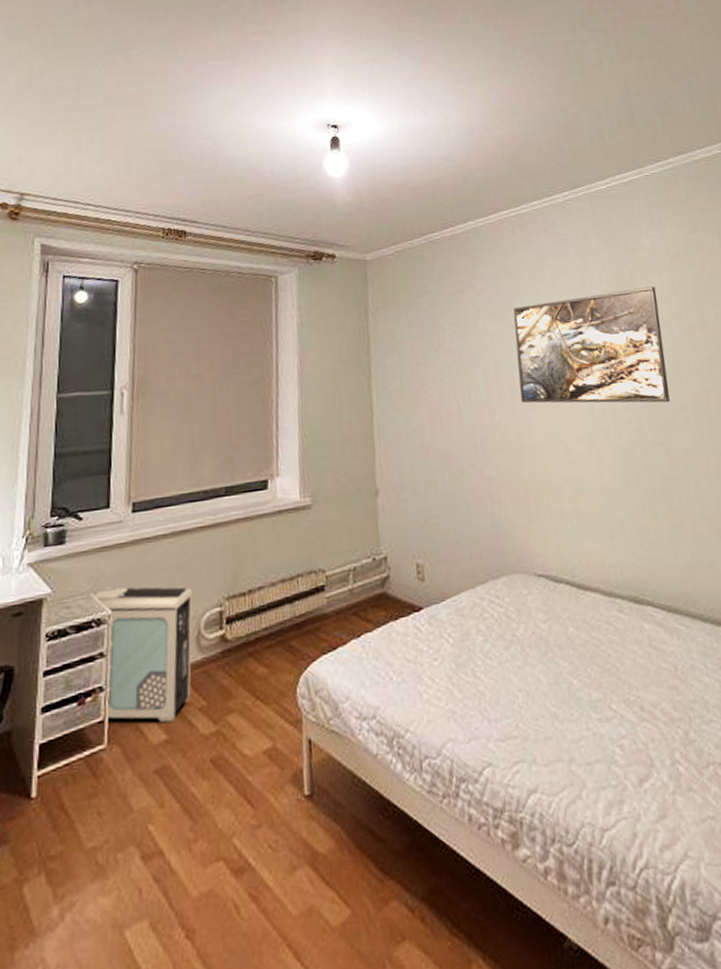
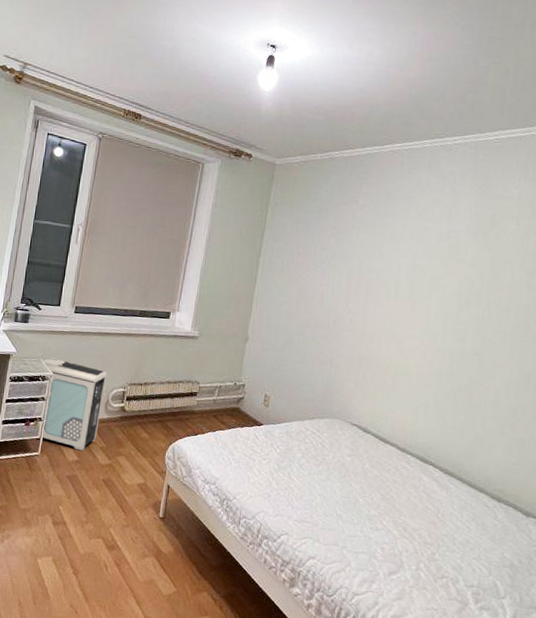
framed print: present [513,286,670,404] -> none [372,225,511,325]

